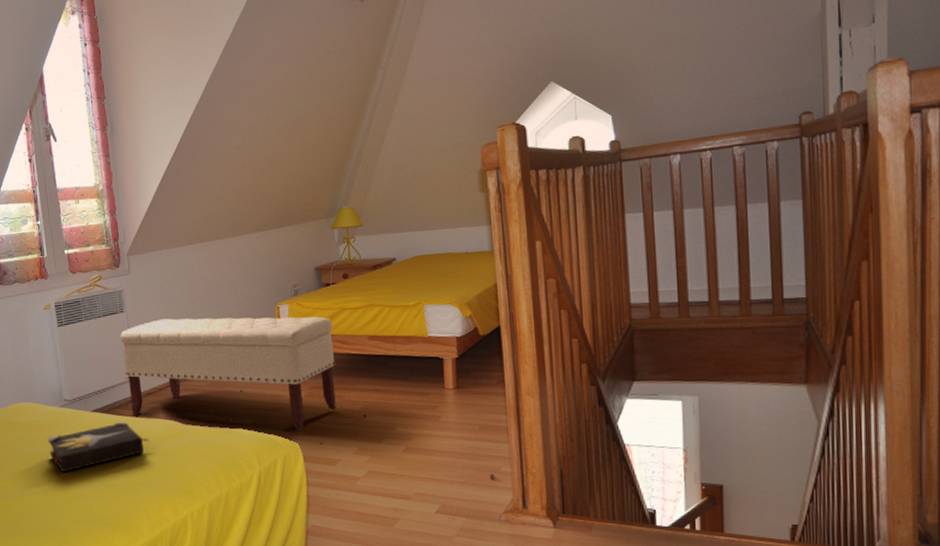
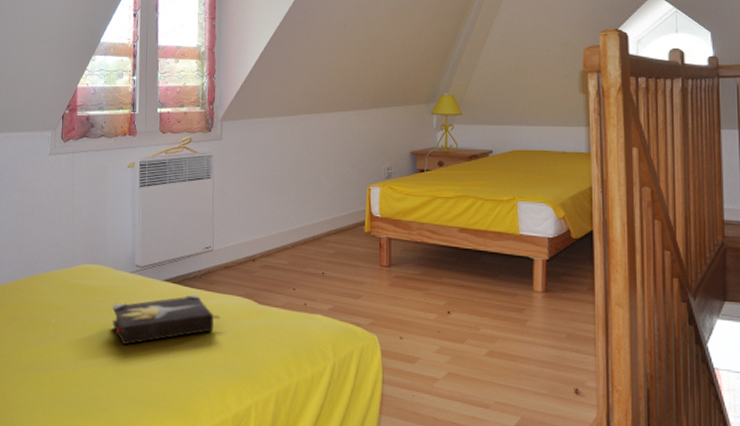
bench: present [120,316,336,431] -> none [204,189,423,322]

